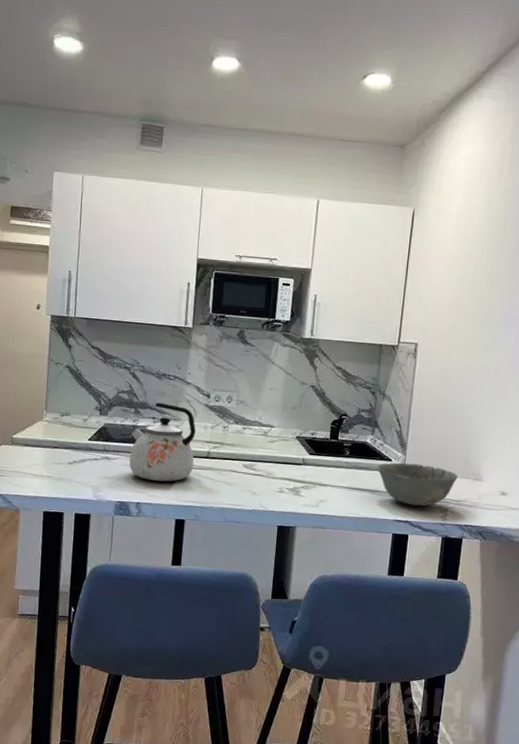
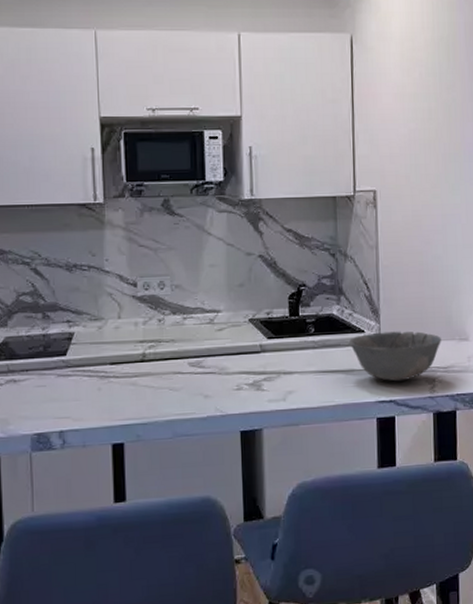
kettle: present [129,402,196,482] -> none [41,300,127,401]

